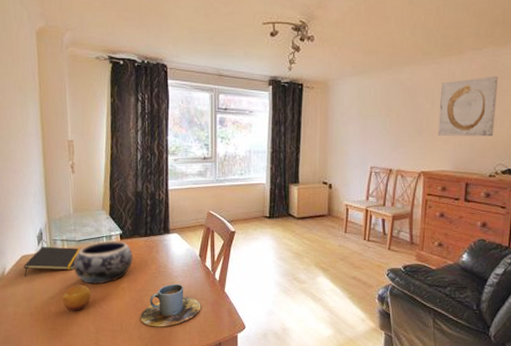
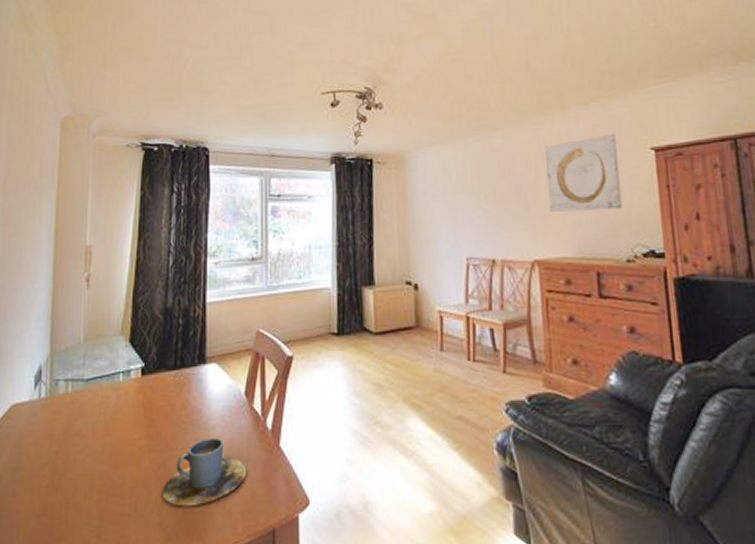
notepad: present [23,247,82,277] -> none [11,390,90,436]
fruit: present [62,284,91,312] -> none [58,443,97,487]
decorative bowl: present [73,241,133,285] -> none [77,377,157,443]

